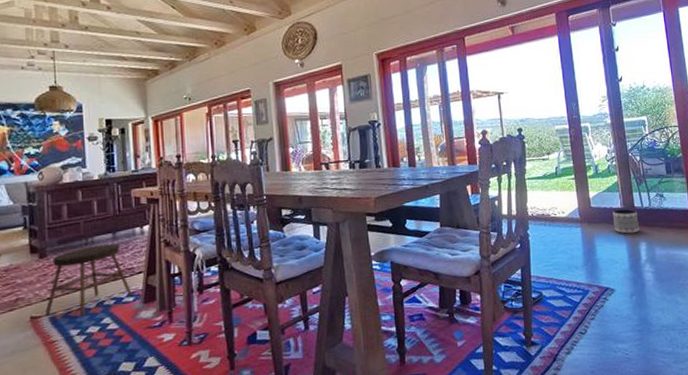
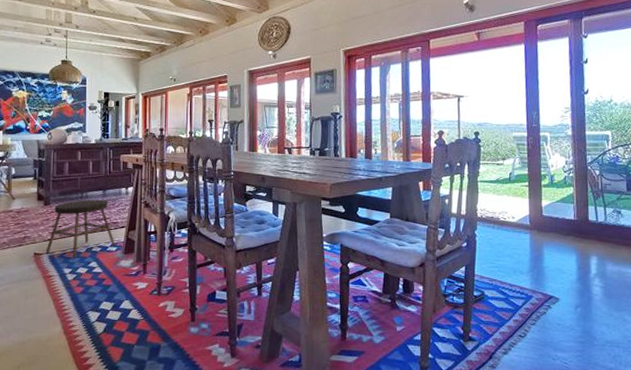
planter: present [612,208,639,234] -> none [564,220,592,246]

